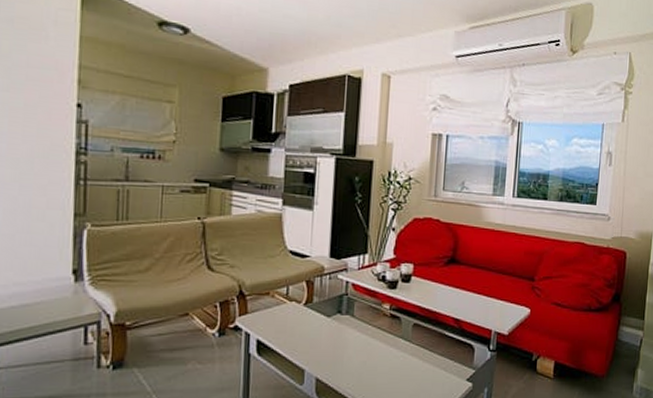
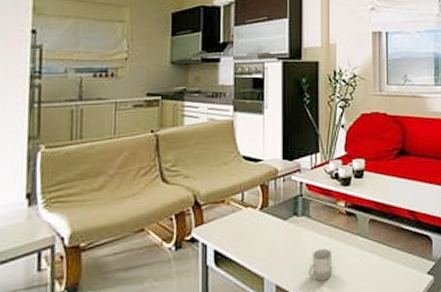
cup: none [349,348,374,378] -> present [309,249,333,281]

